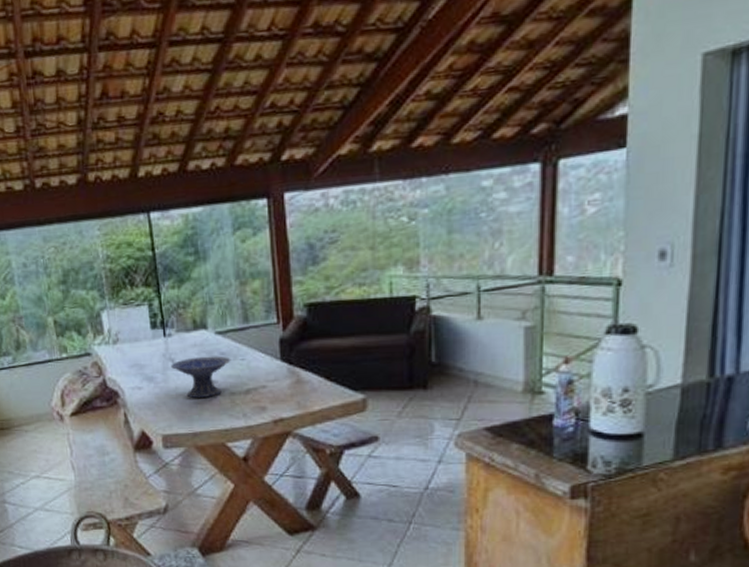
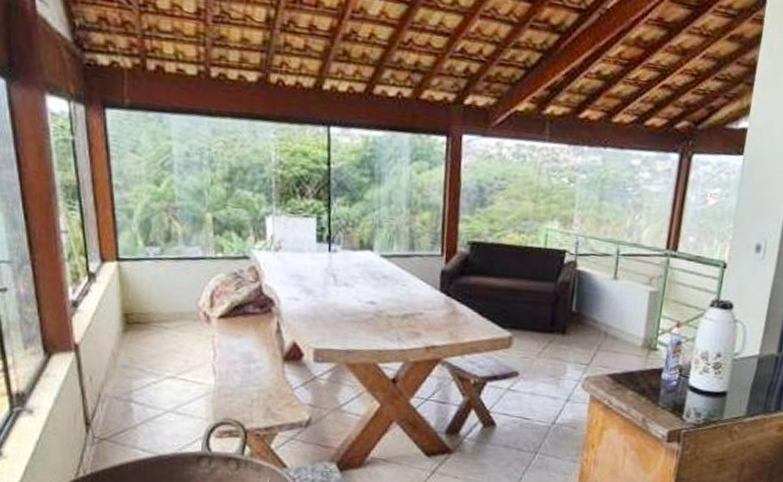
decorative bowl: present [171,356,231,398] -> none [332,276,393,317]

